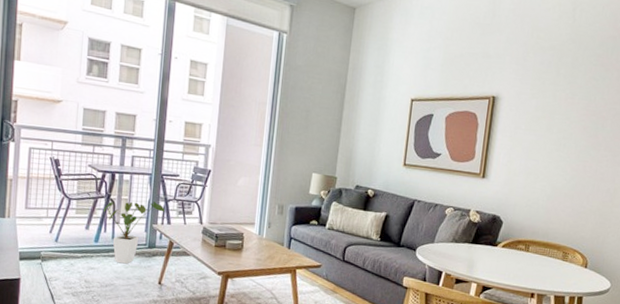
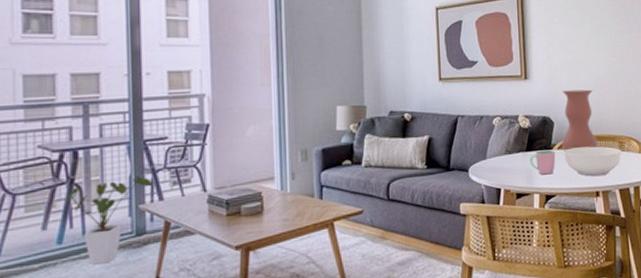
cup: none [473,245,499,269] -> present [530,150,556,175]
vase: none [506,194,547,253] -> present [561,89,598,151]
bowl: none [506,248,564,280] -> present [563,146,622,176]

